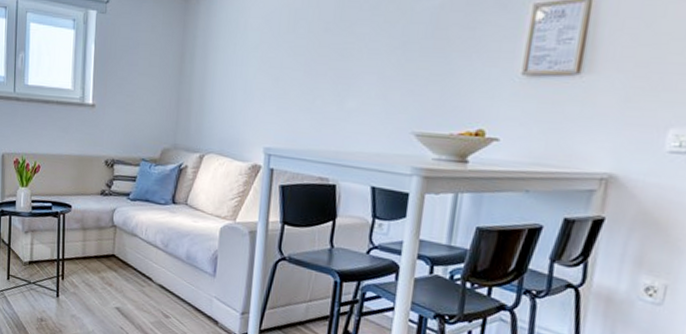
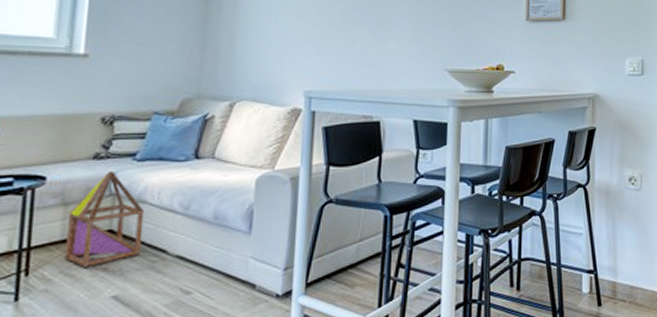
geometric solid: none [85,206,136,281] -> present [65,171,145,267]

